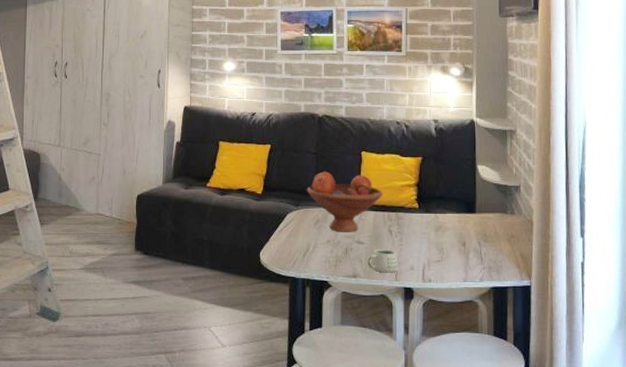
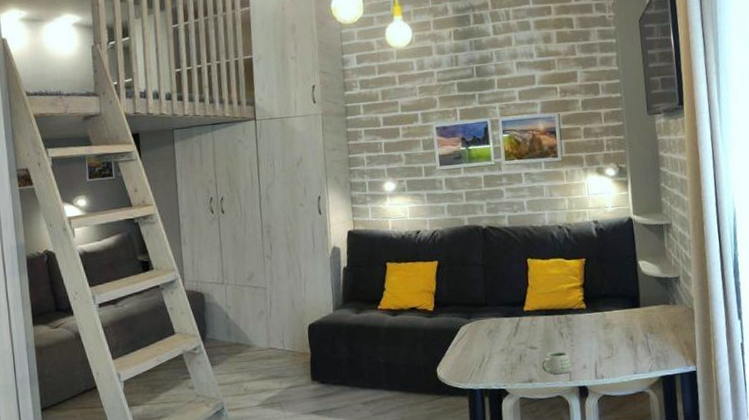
fruit bowl: present [306,171,384,232] -> none [476,281,552,340]

